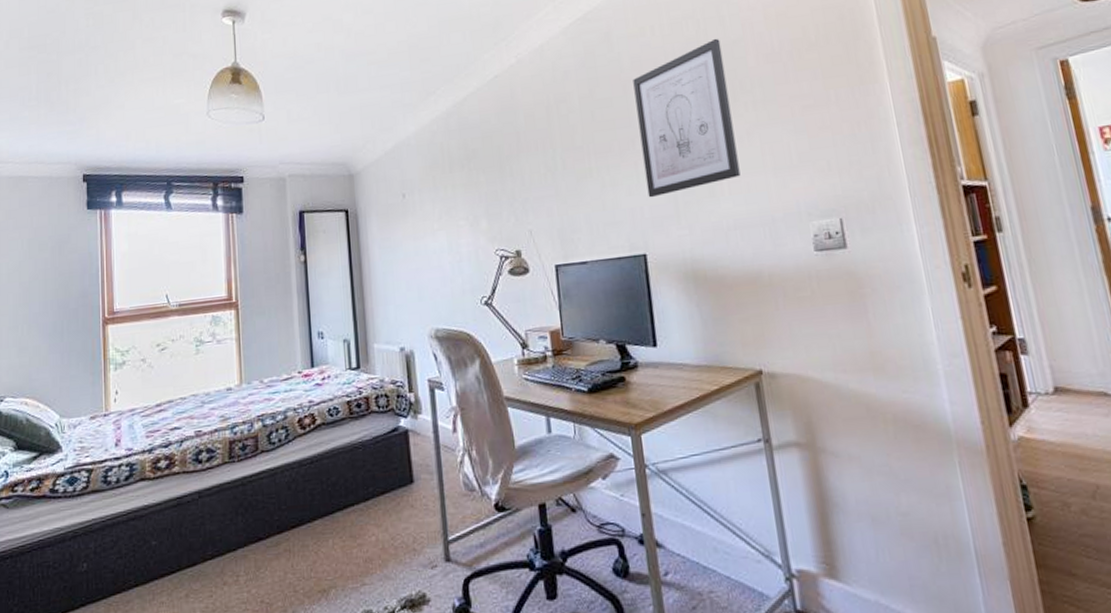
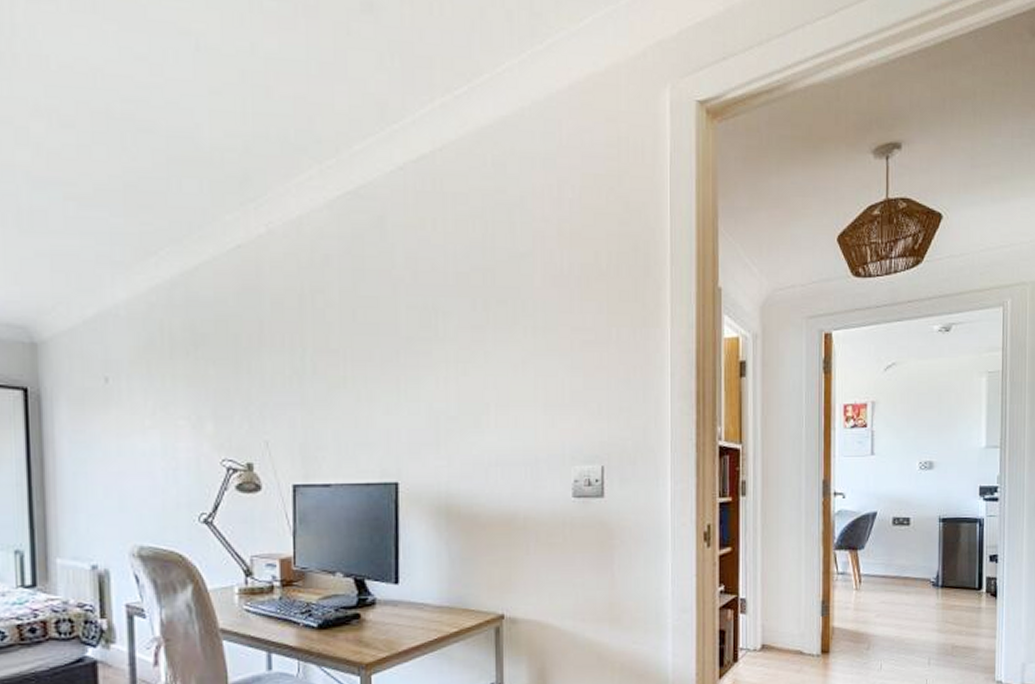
wall art: present [633,38,741,198] -> none [405,247,510,420]

